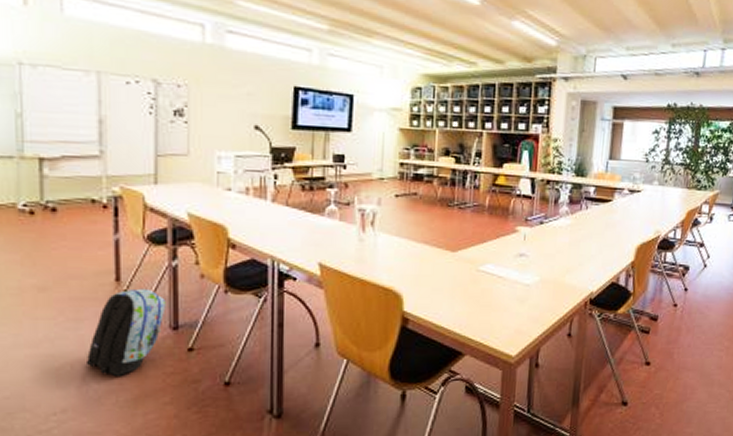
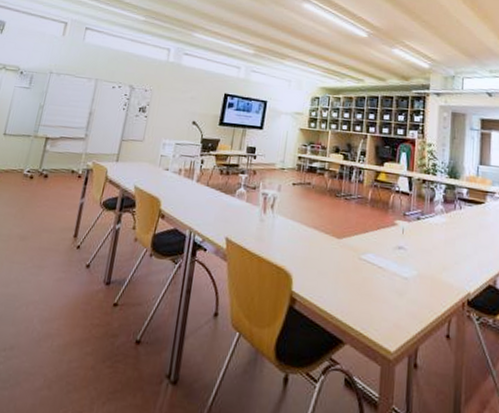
backpack: present [87,288,166,376] -> none [38,245,106,322]

